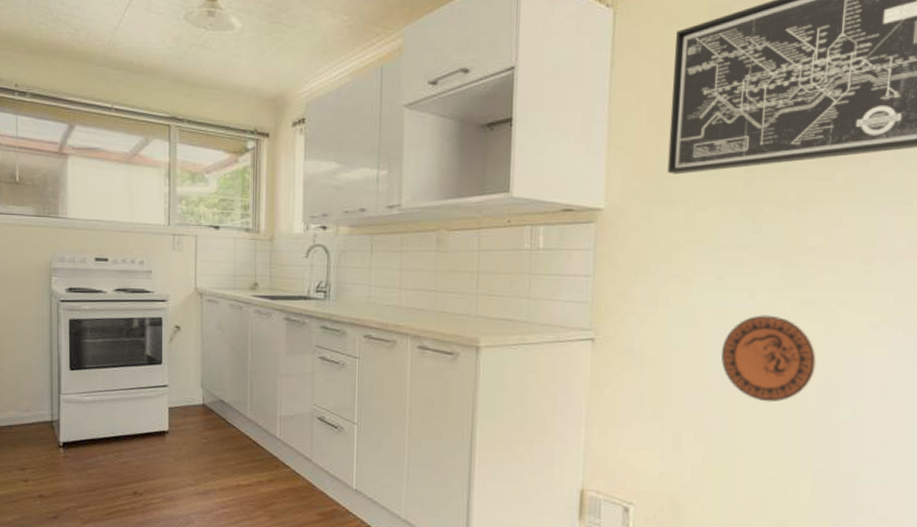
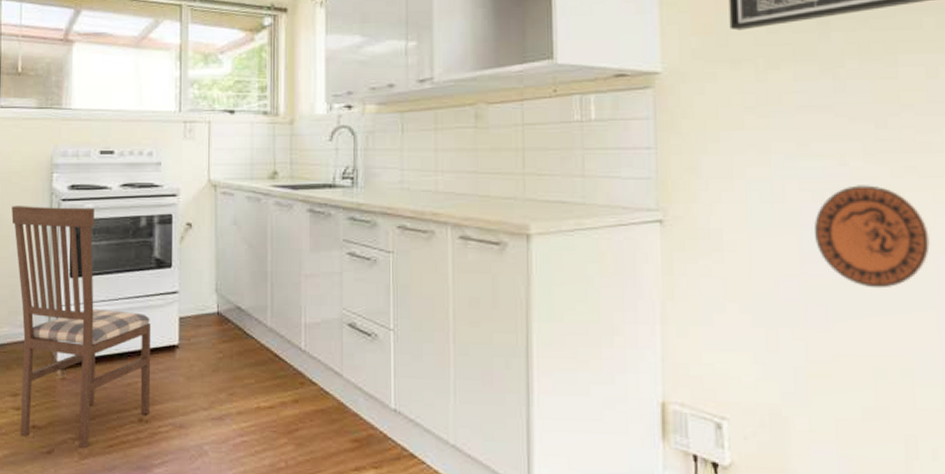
dining chair: none [14,304,144,516] -> present [11,206,152,449]

